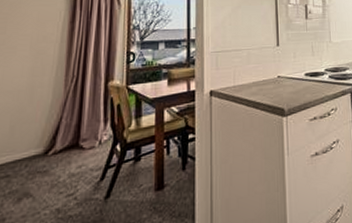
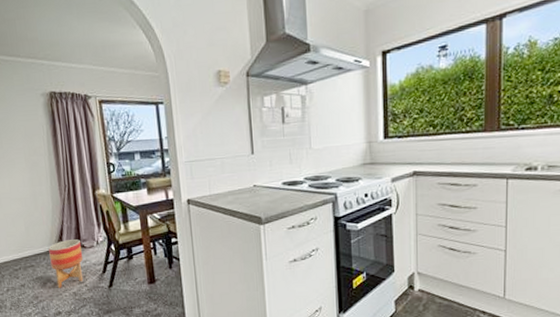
planter: none [33,139,80,206] -> present [48,239,84,289]

